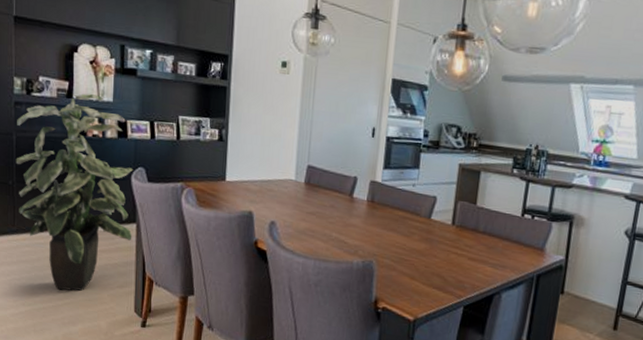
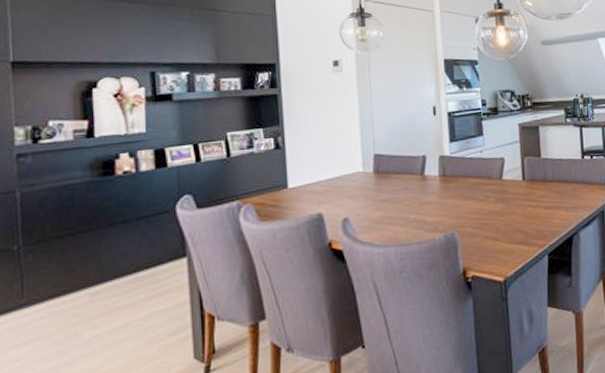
indoor plant: present [16,93,134,291] -> none [21,128,184,360]

